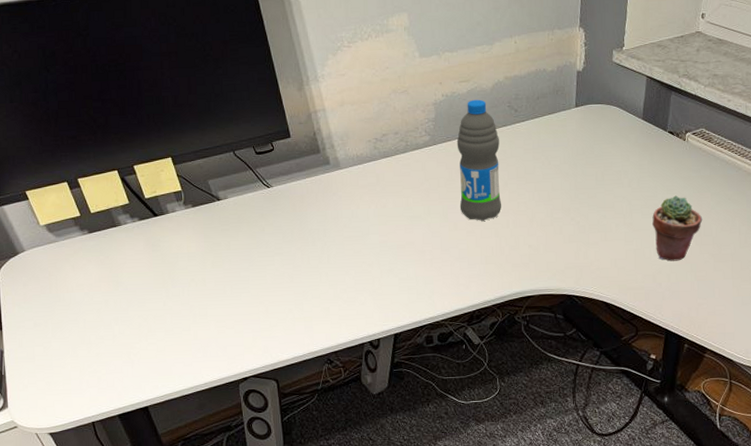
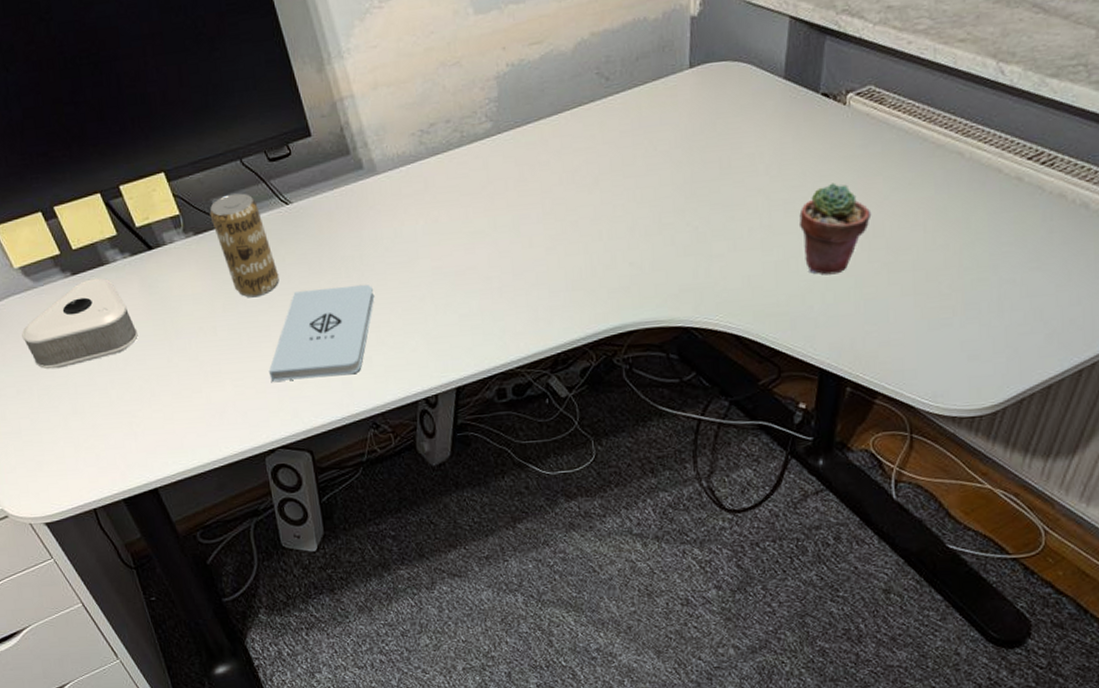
speaker: none [42,236,141,308] -> present [21,278,138,370]
beverage can: none [206,177,259,258] -> present [209,193,279,298]
notepad: none [246,251,334,324] -> present [268,284,375,382]
water bottle: present [456,99,501,221] -> none [528,66,591,233]

